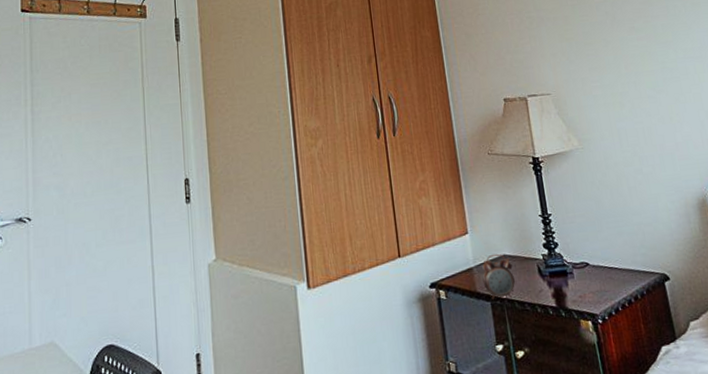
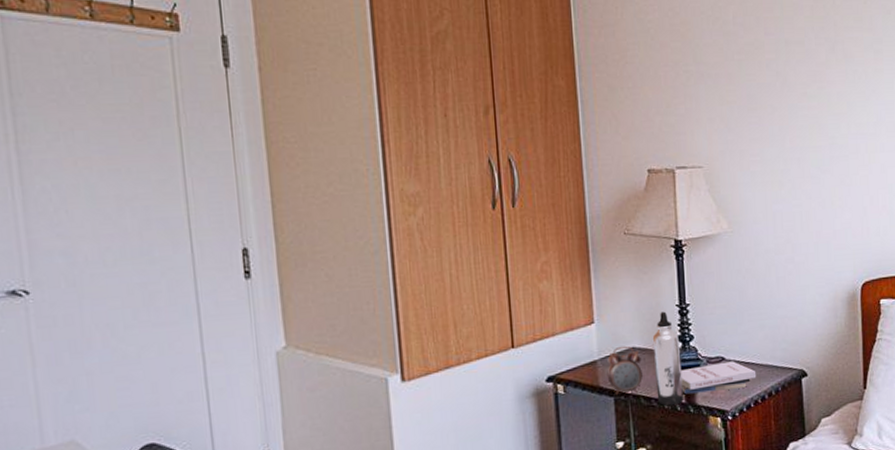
water bottle: none [520,221,555,310] -> present [652,311,684,406]
books: none [549,266,621,299] -> present [680,361,757,395]

